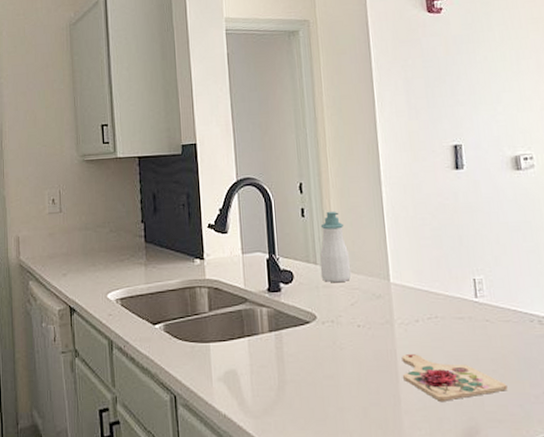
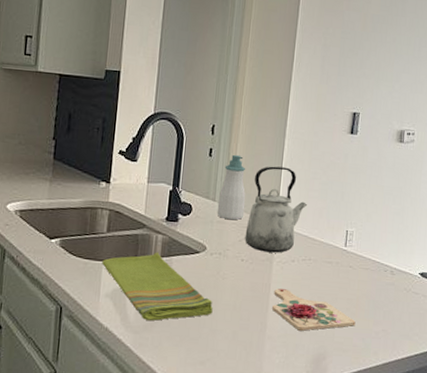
dish towel: none [209,326,336,403] -> present [102,252,213,321]
kettle: none [355,217,422,314] -> present [245,166,308,253]

